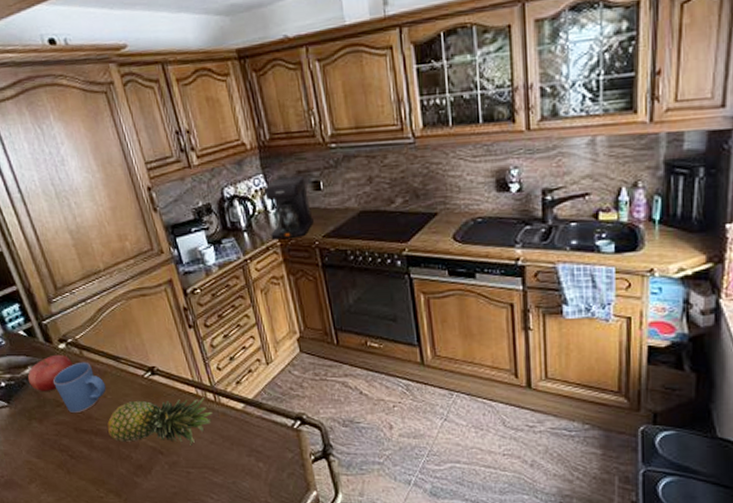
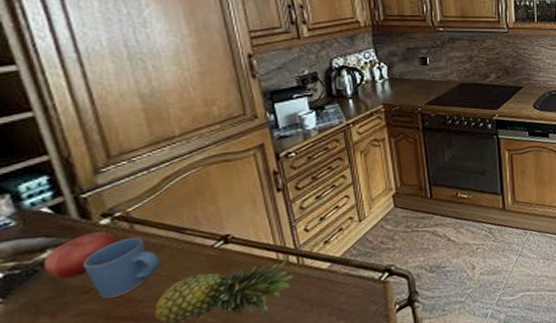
coffee maker: present [263,176,314,240] -> none [373,53,418,106]

